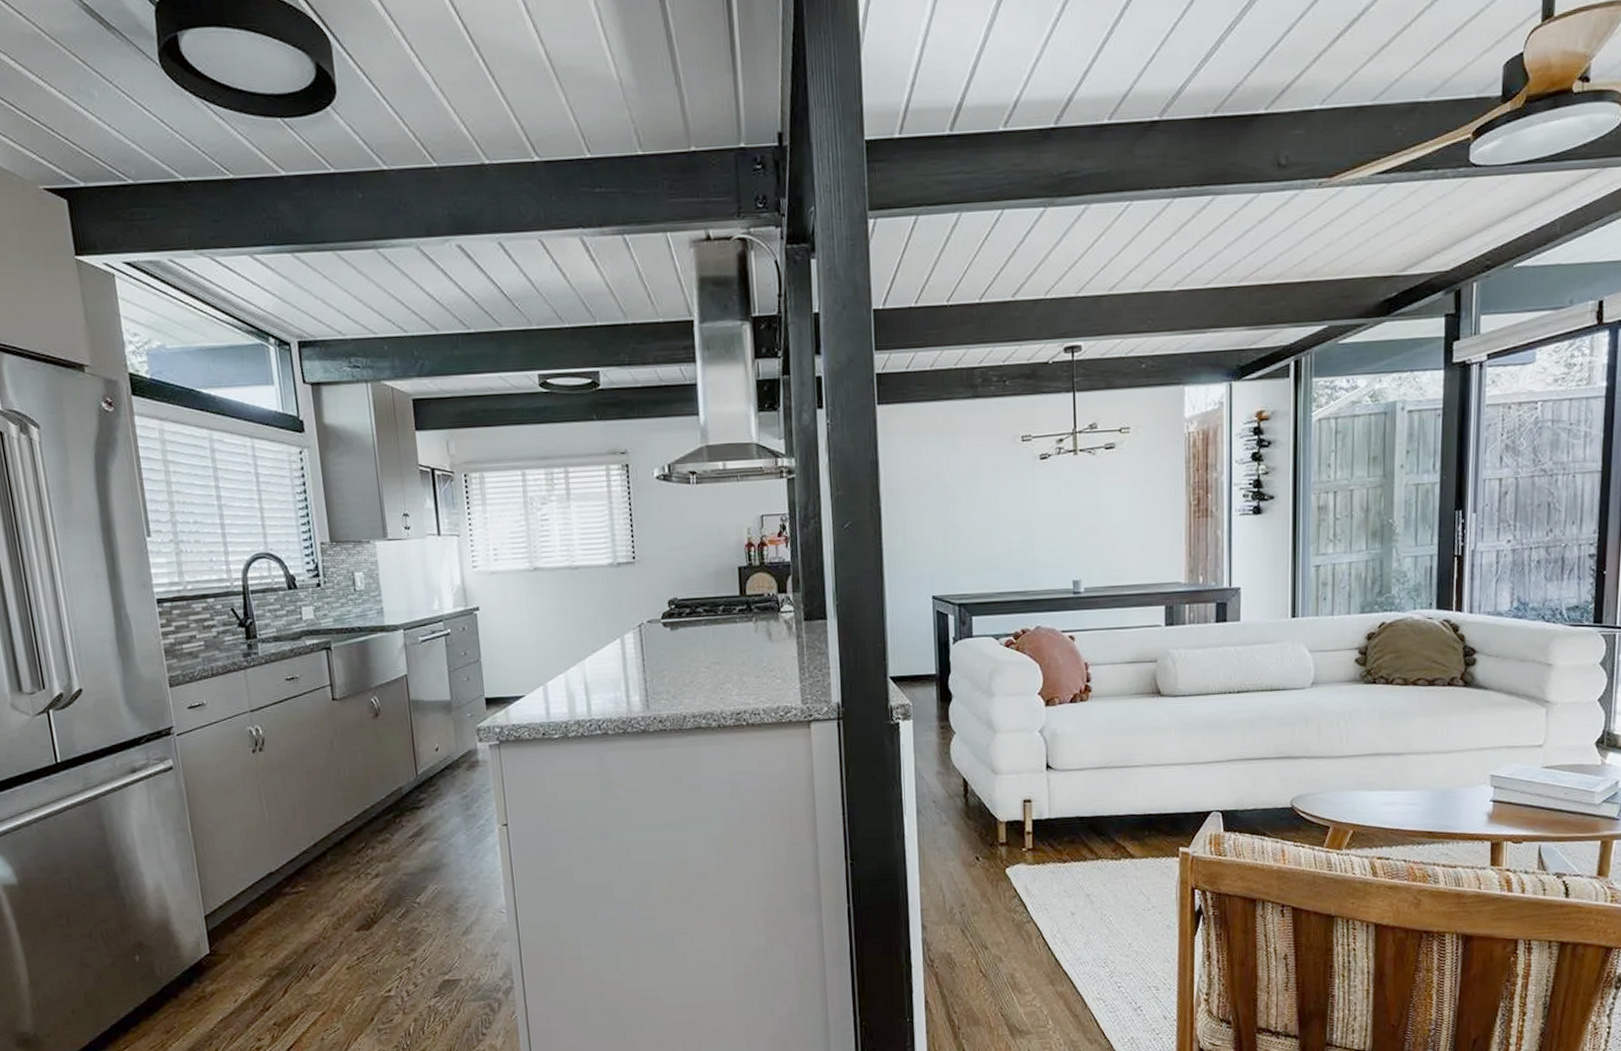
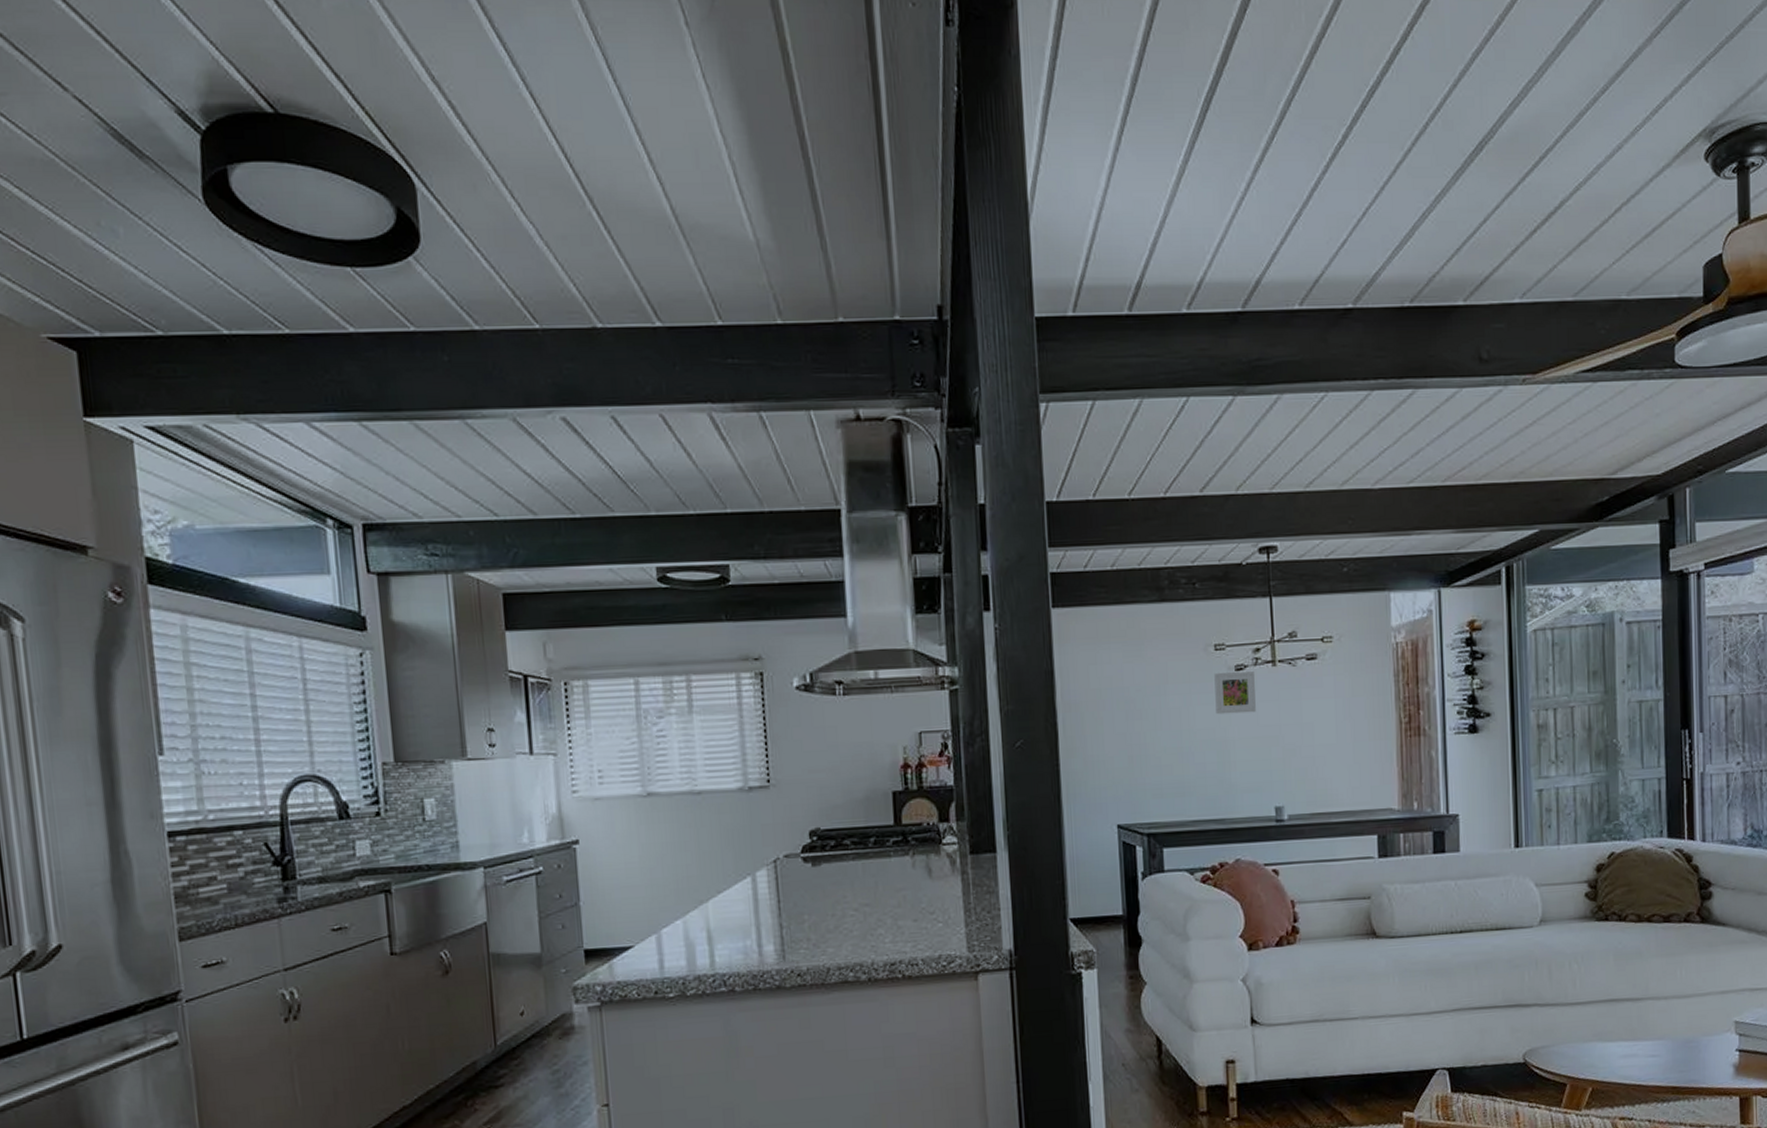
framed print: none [1021,459,1058,499] -> present [1214,670,1256,715]

